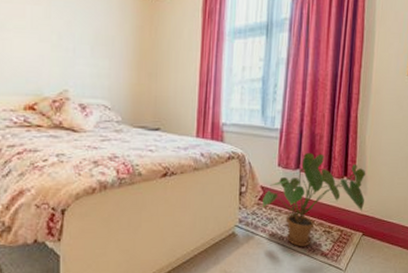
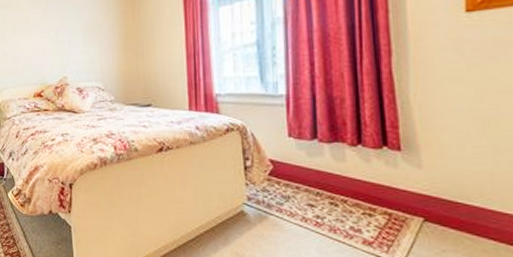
house plant: present [262,152,366,247] -> none [274,118,420,232]

